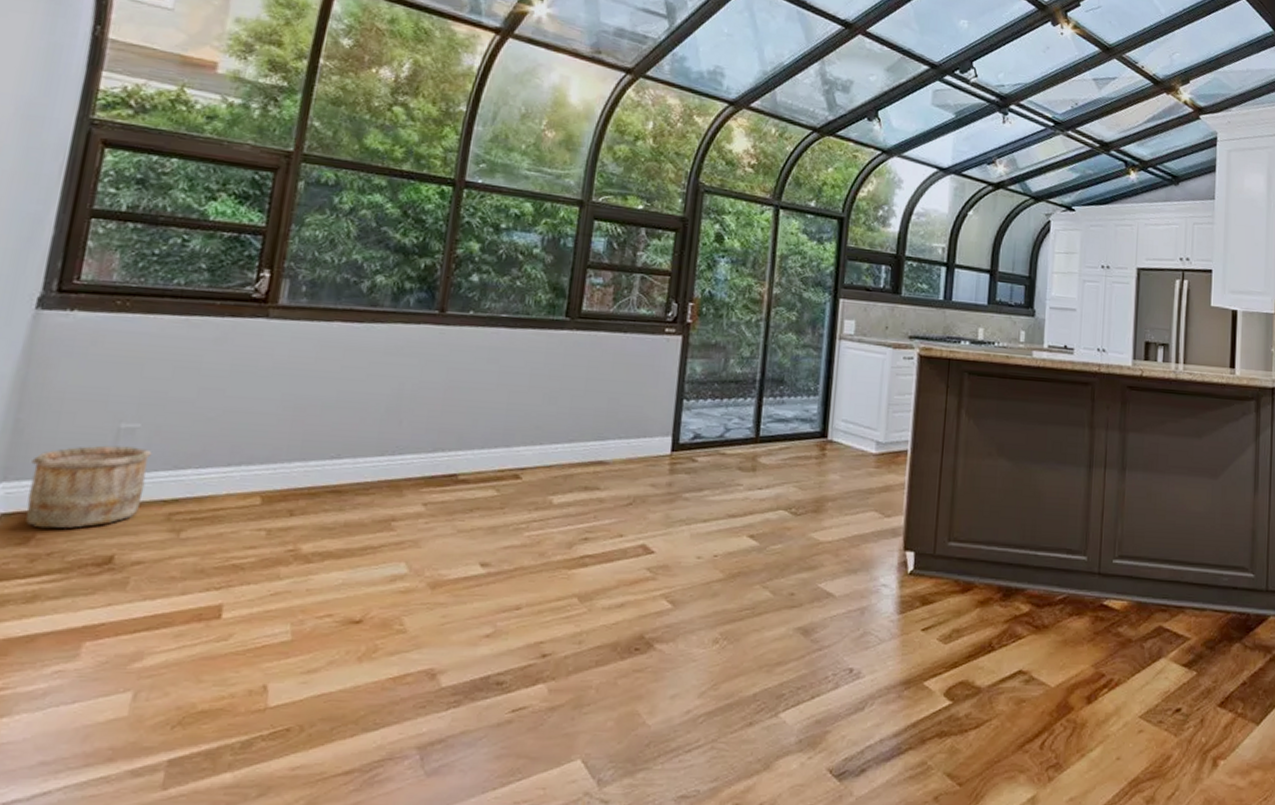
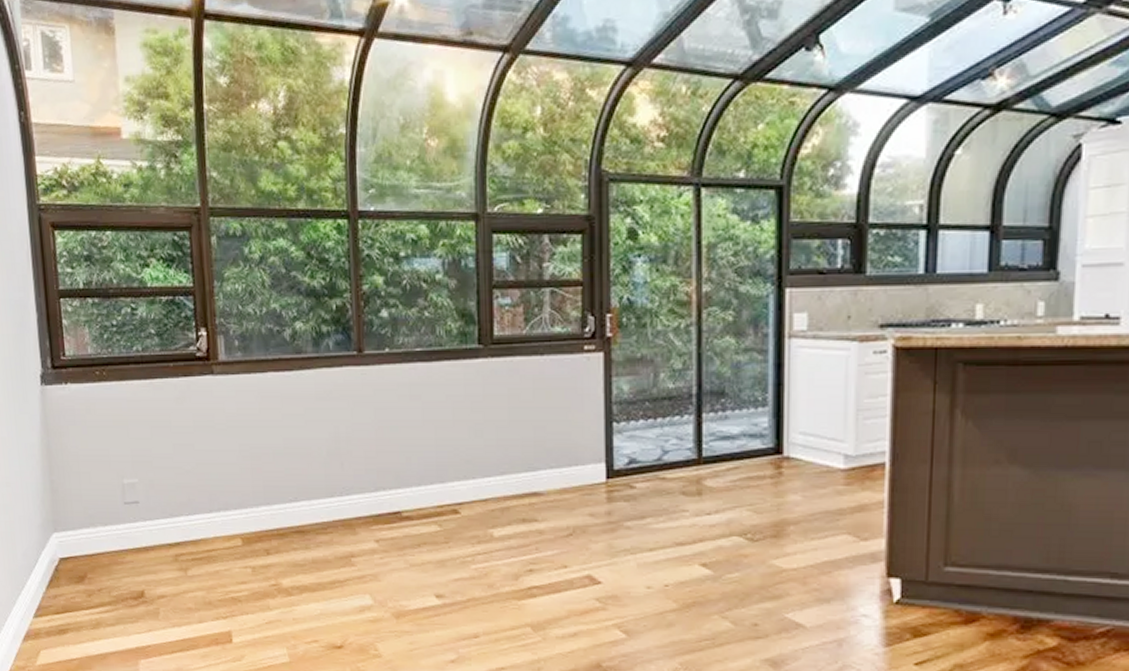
wooden bucket: present [26,445,153,529] -> none [70,499,153,570]

